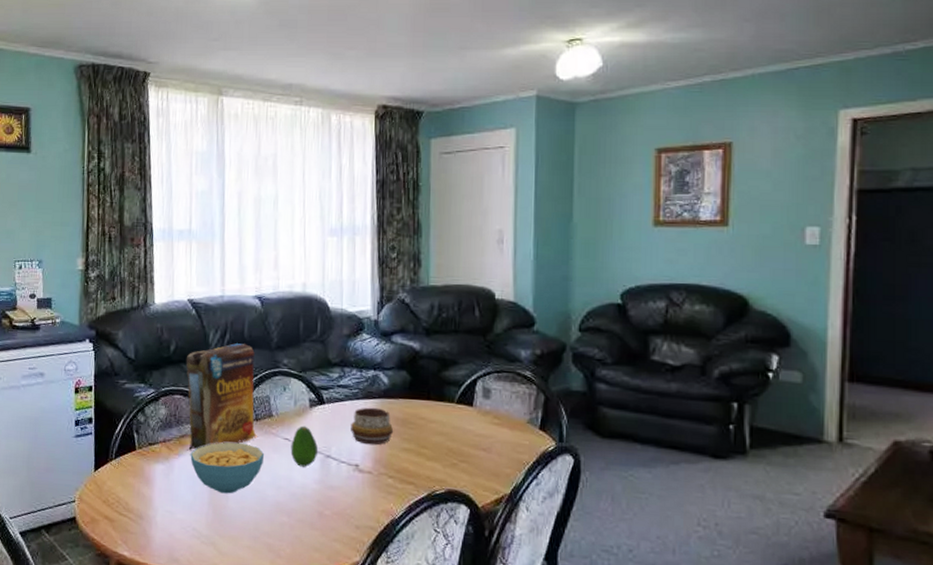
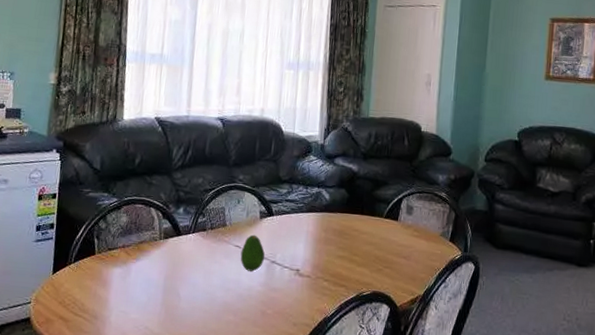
cereal box: present [186,343,258,451] -> none [145,159,214,256]
cereal bowl: present [190,442,265,494] -> none [147,248,217,296]
decorative bowl: present [351,407,394,446] -> none [294,219,332,253]

